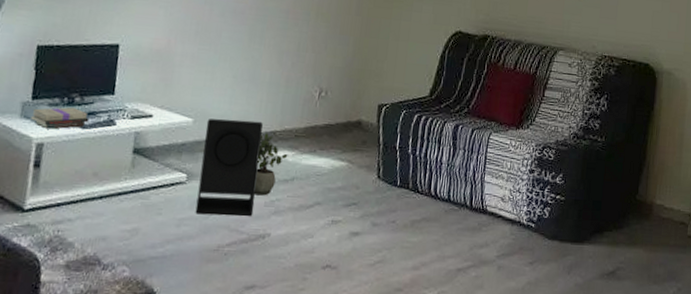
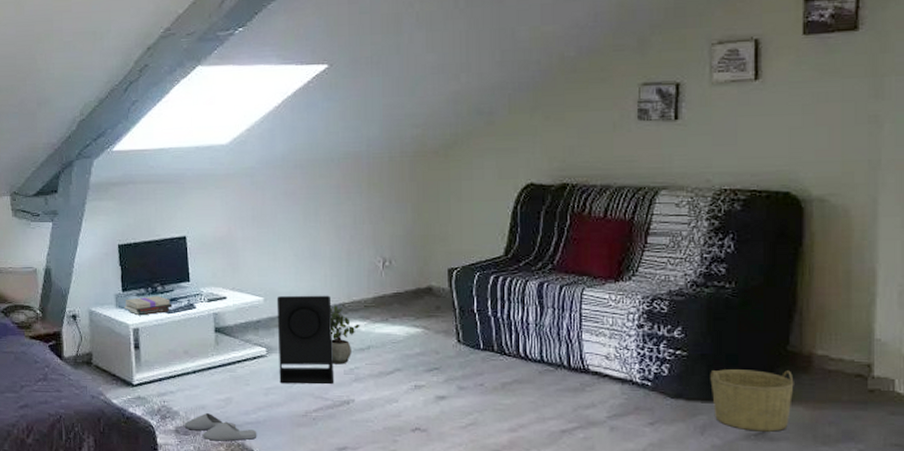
slippers: none [77,246,161,279] -> present [184,413,257,441]
basket: none [579,214,639,272] -> present [710,369,794,432]

